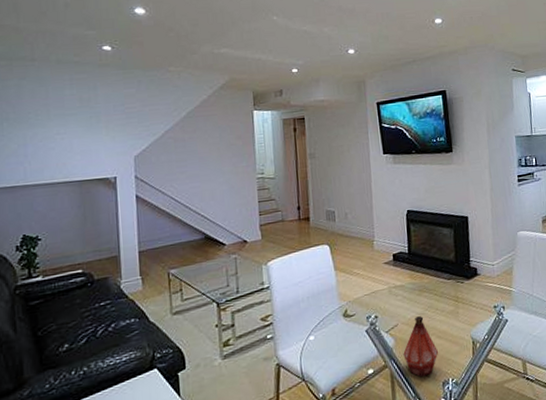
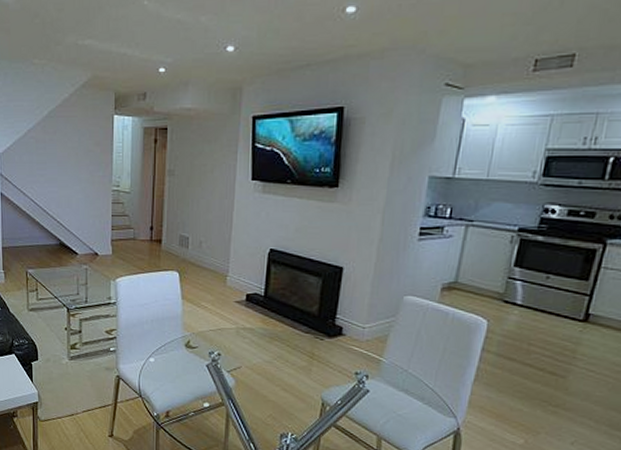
bottle: present [403,316,439,378] -> none [242,364,282,424]

